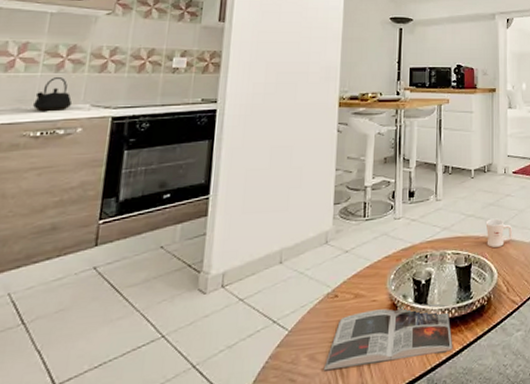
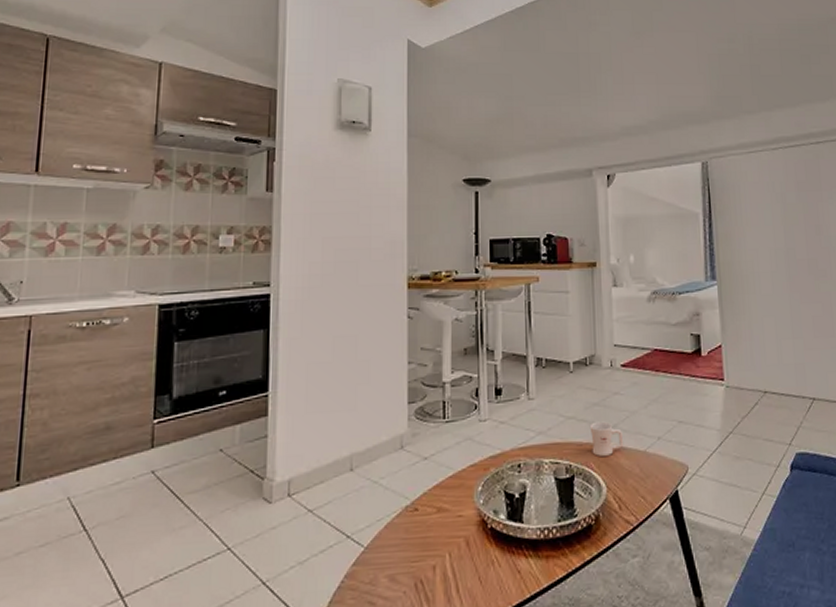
kettle: present [33,76,73,112] -> none [77,260,117,300]
magazine: present [323,303,453,371] -> none [406,520,556,595]

